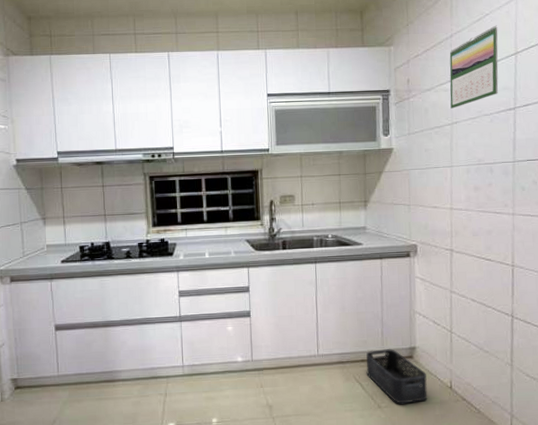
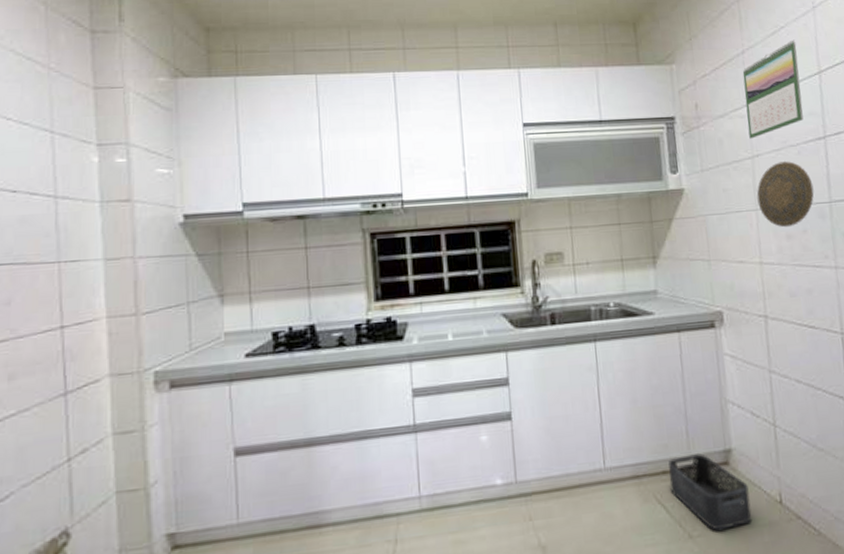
decorative plate: none [452,127,501,181] -> present [756,160,814,228]

